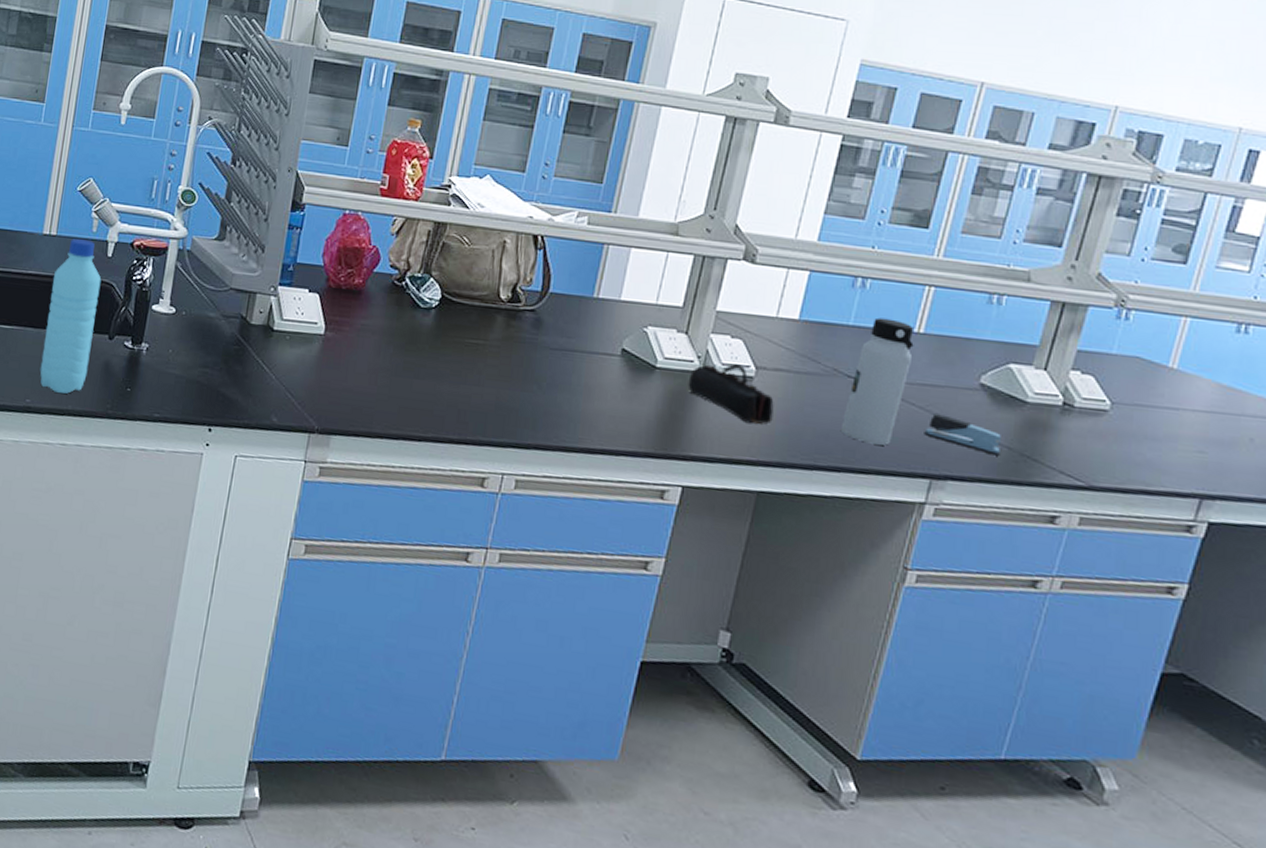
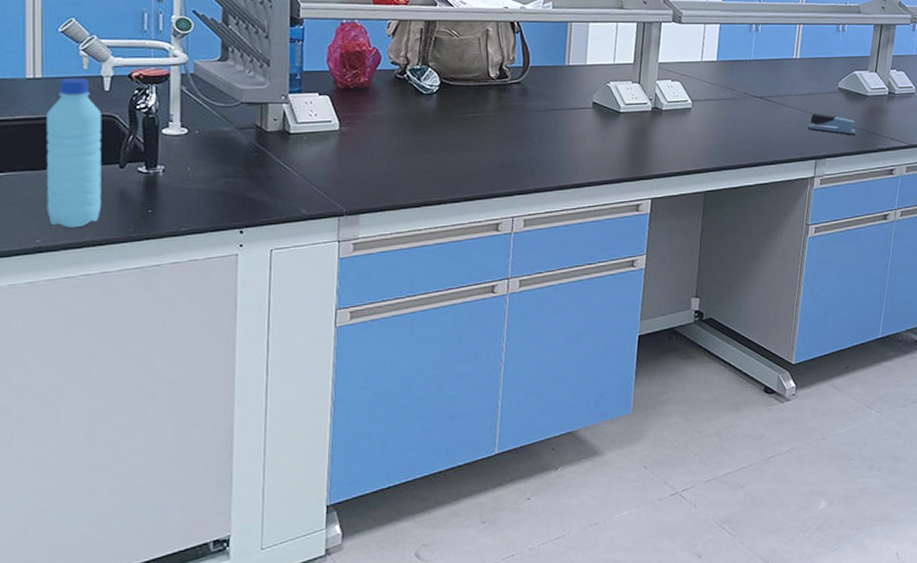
pencil case: present [688,364,774,425] -> none [645,100,708,143]
water bottle: present [840,317,915,446] -> none [754,51,794,142]

